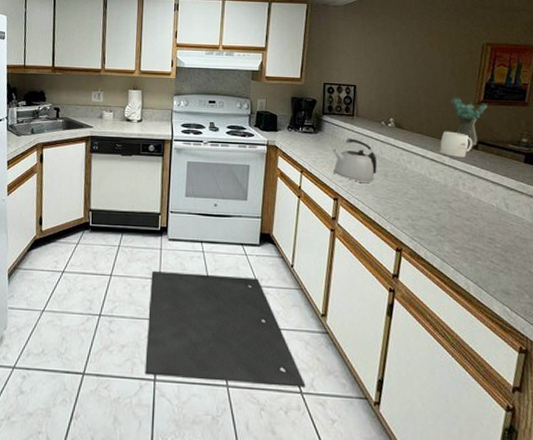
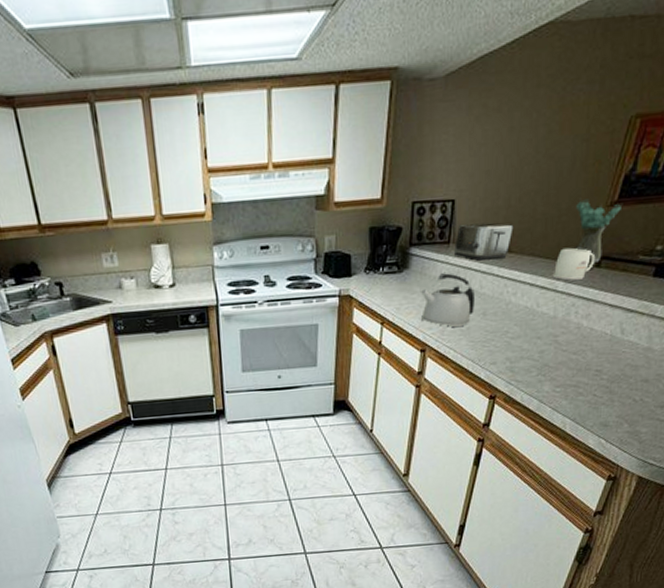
door mat: present [145,271,306,388] -> none [213,448,386,556]
toaster: none [358,103,404,133] -> present [454,222,514,261]

